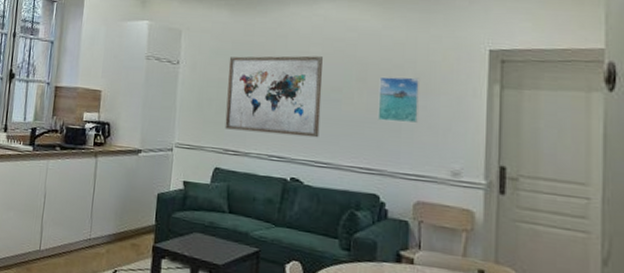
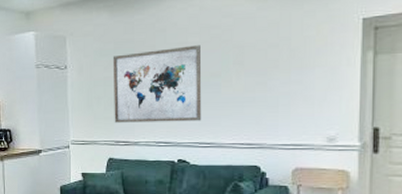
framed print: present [377,76,419,124] -> none [255,54,294,99]

